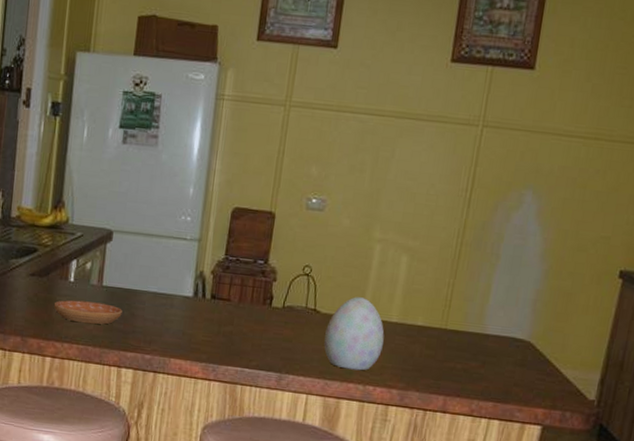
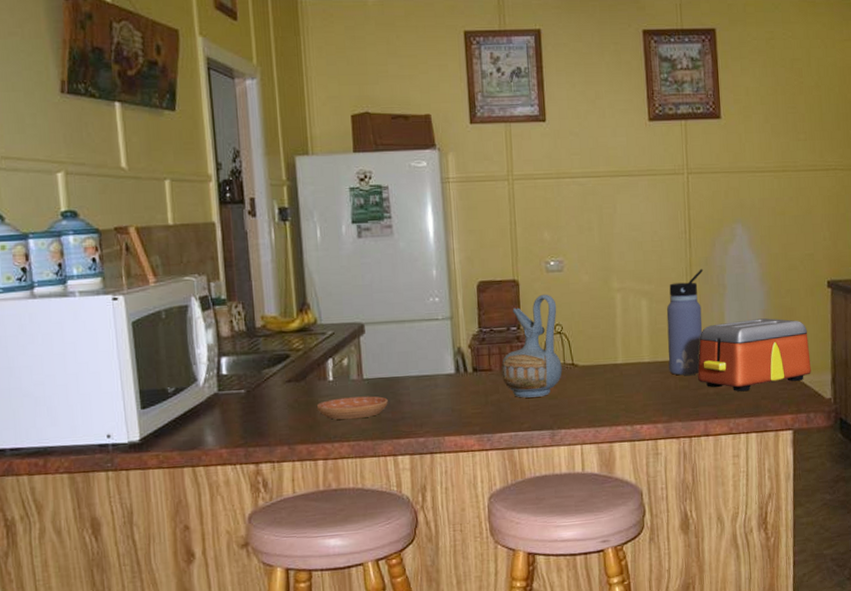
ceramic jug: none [239,231,310,338] -> present [500,294,562,398]
decorative egg: present [324,297,385,371] -> none [586,344,641,414]
water bottle: none [417,233,478,345] -> present [666,268,704,376]
toaster: none [447,295,584,375] -> present [697,318,811,392]

